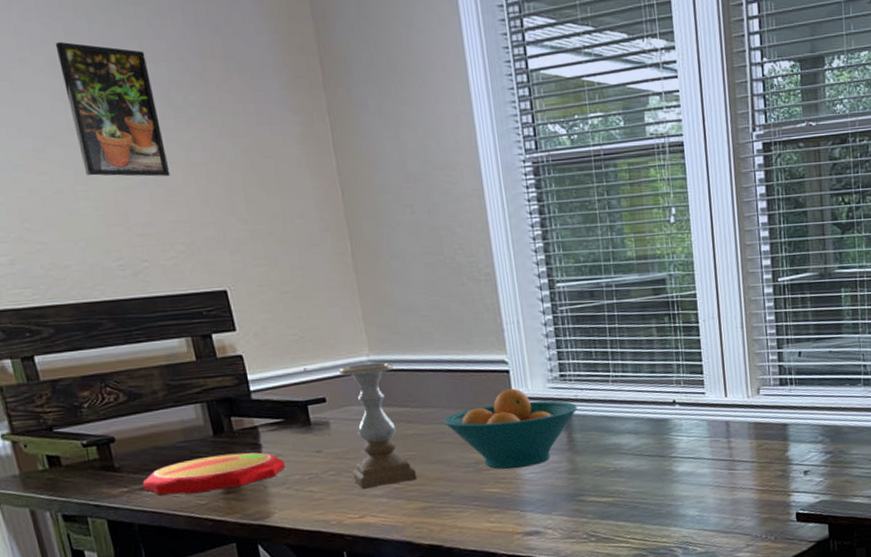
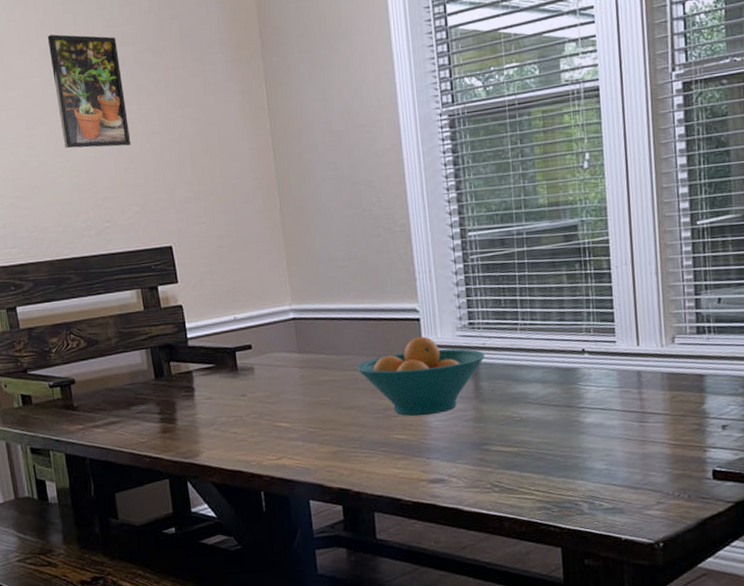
plate: present [142,452,285,495] -> none [95,395,214,432]
candle holder: present [339,362,418,488] -> none [264,311,331,431]

